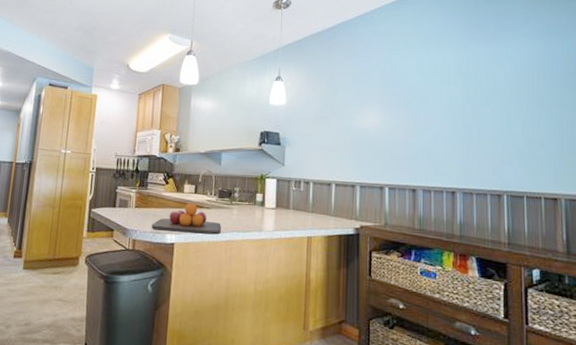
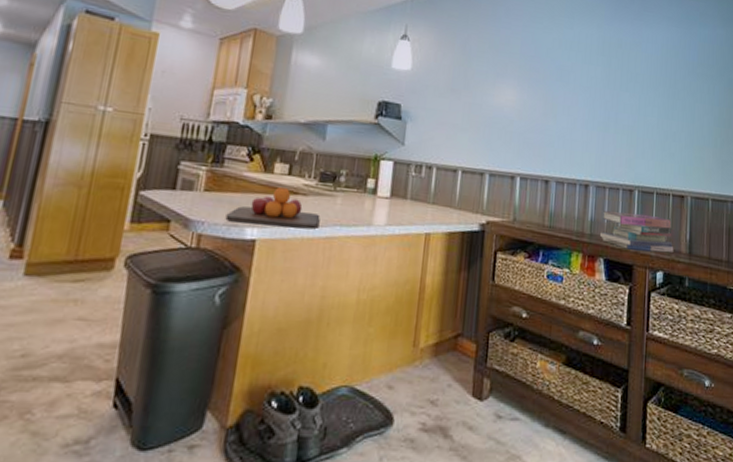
books: none [469,214,550,252] -> present [599,211,674,253]

